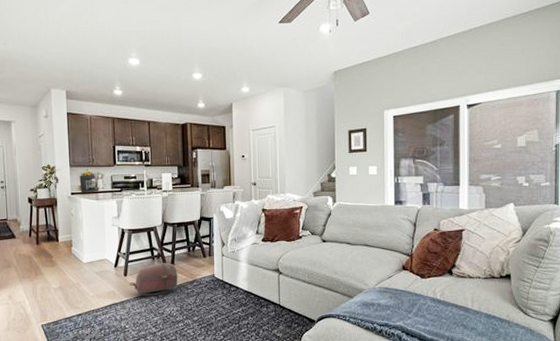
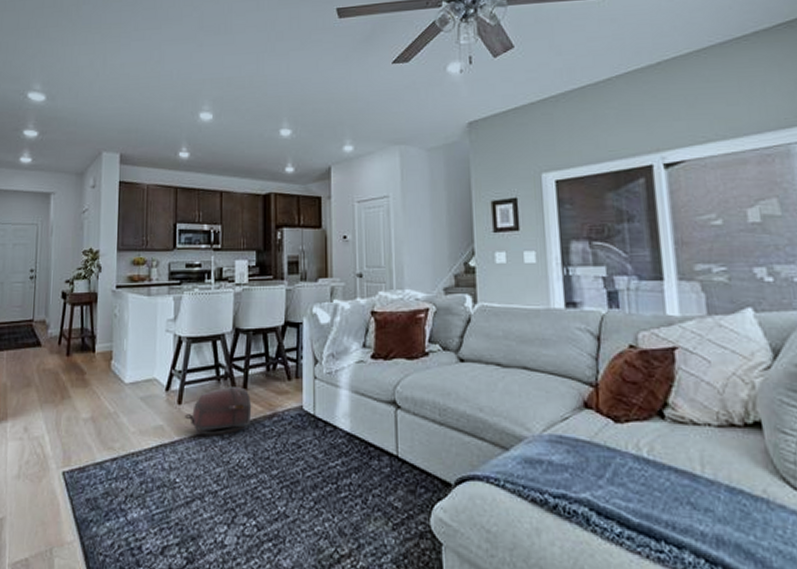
coffee maker: present [79,175,99,193] -> none [128,262,152,286]

